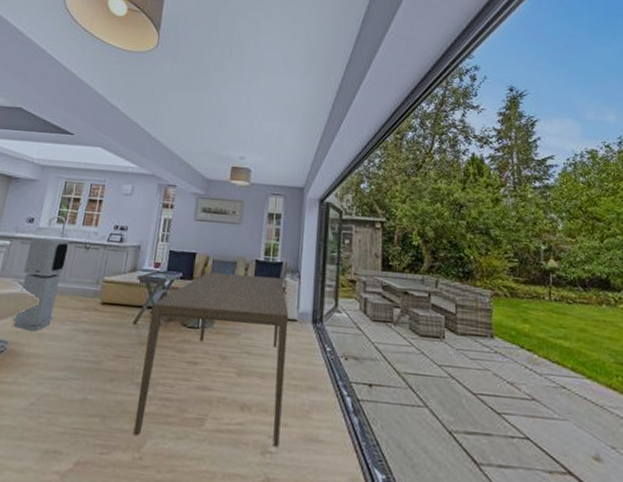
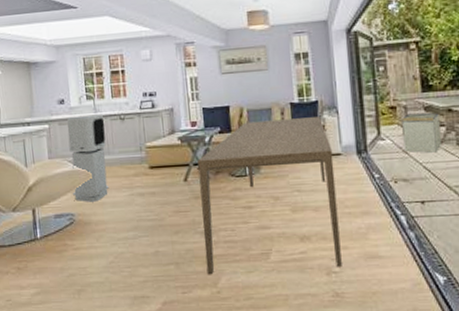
storage bin: none [358,289,396,334] -> present [402,113,441,153]

